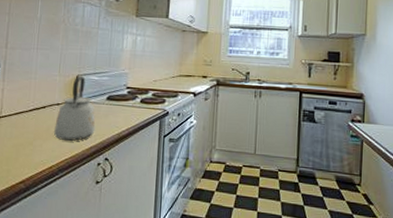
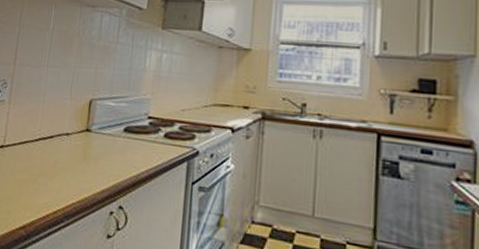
kettle: present [53,77,96,142] -> none [60,101,110,181]

